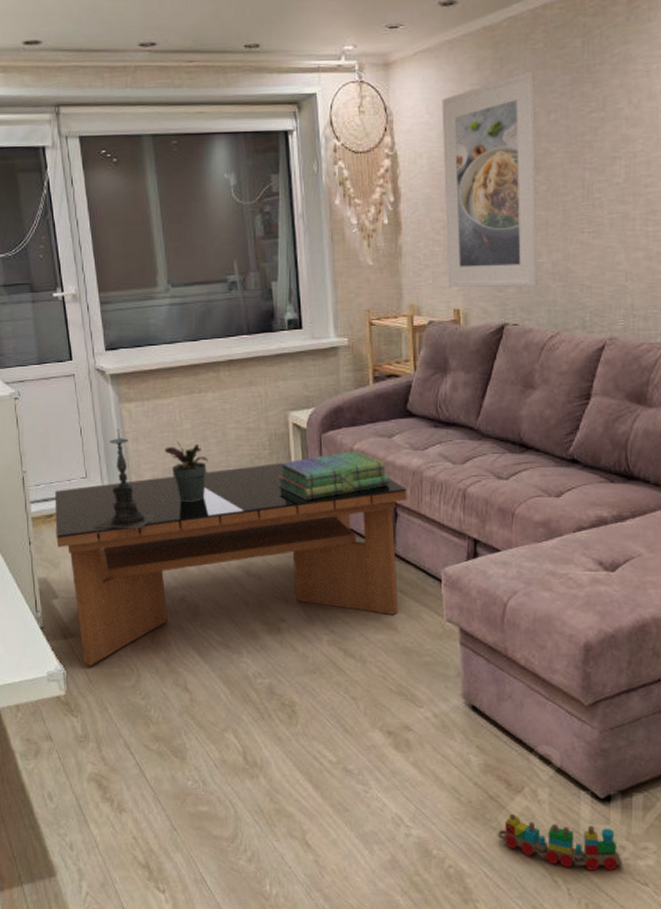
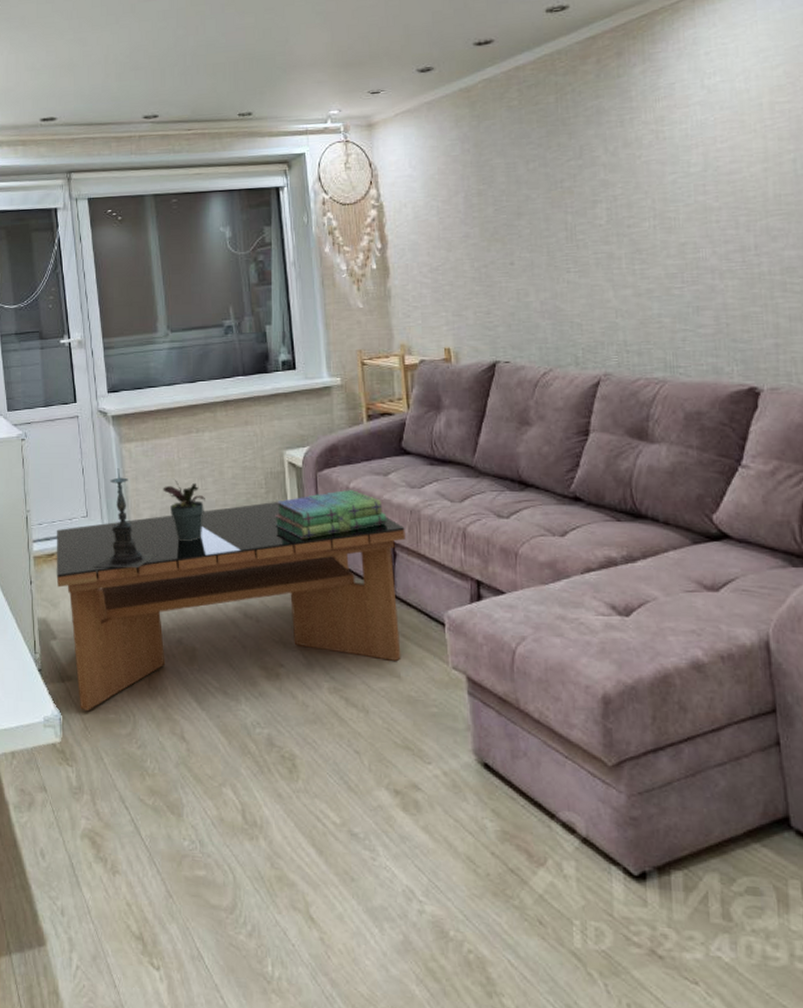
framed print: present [442,71,538,288] -> none [423,126,527,327]
toy train: present [497,813,622,871] -> none [520,890,666,964]

